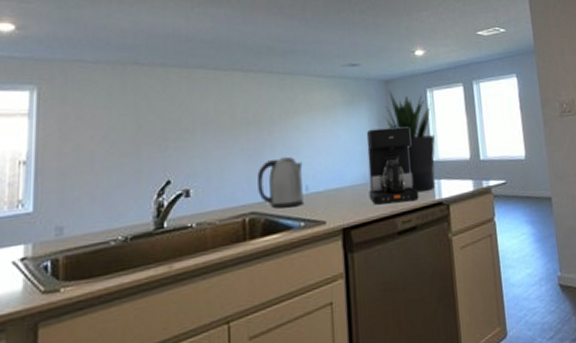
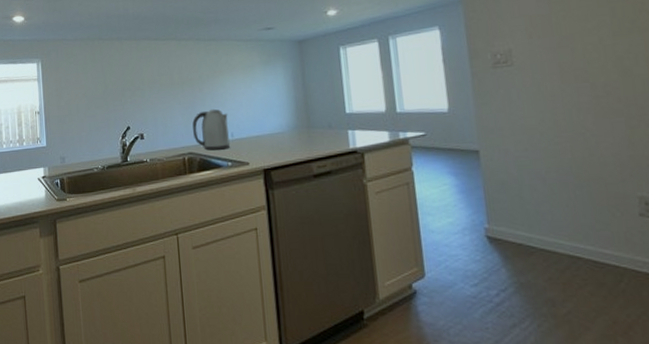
coffee maker: present [366,127,419,205] -> none [282,82,334,151]
planter: present [383,91,436,193] -> none [297,50,350,142]

